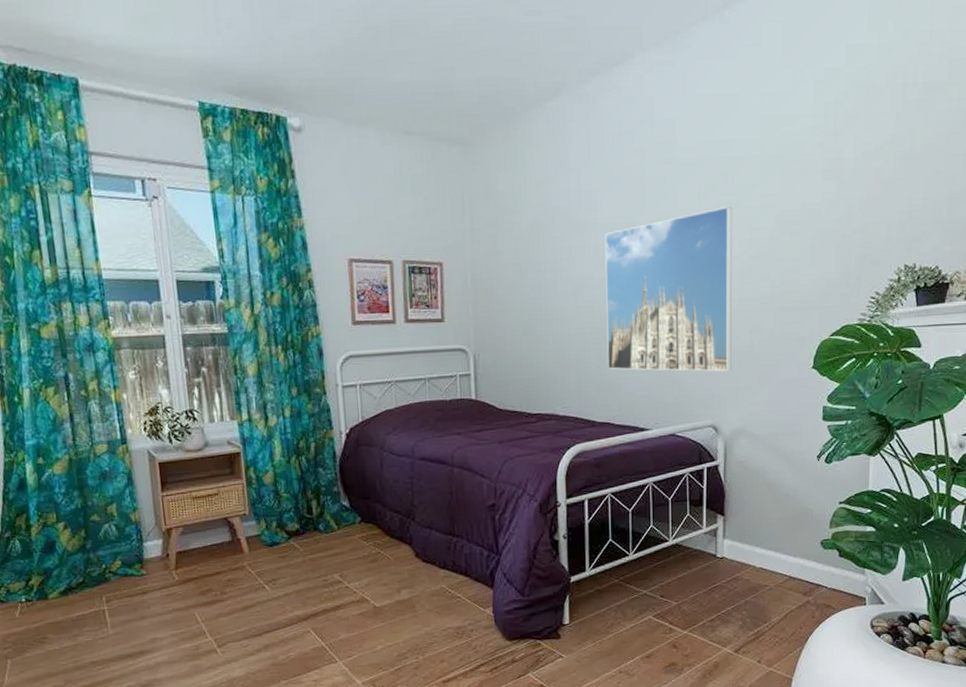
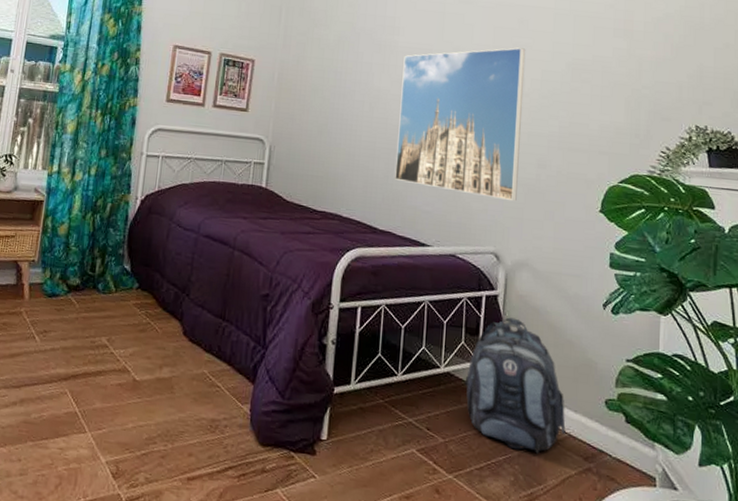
backpack: none [692,483,786,599] -> present [464,317,566,454]

